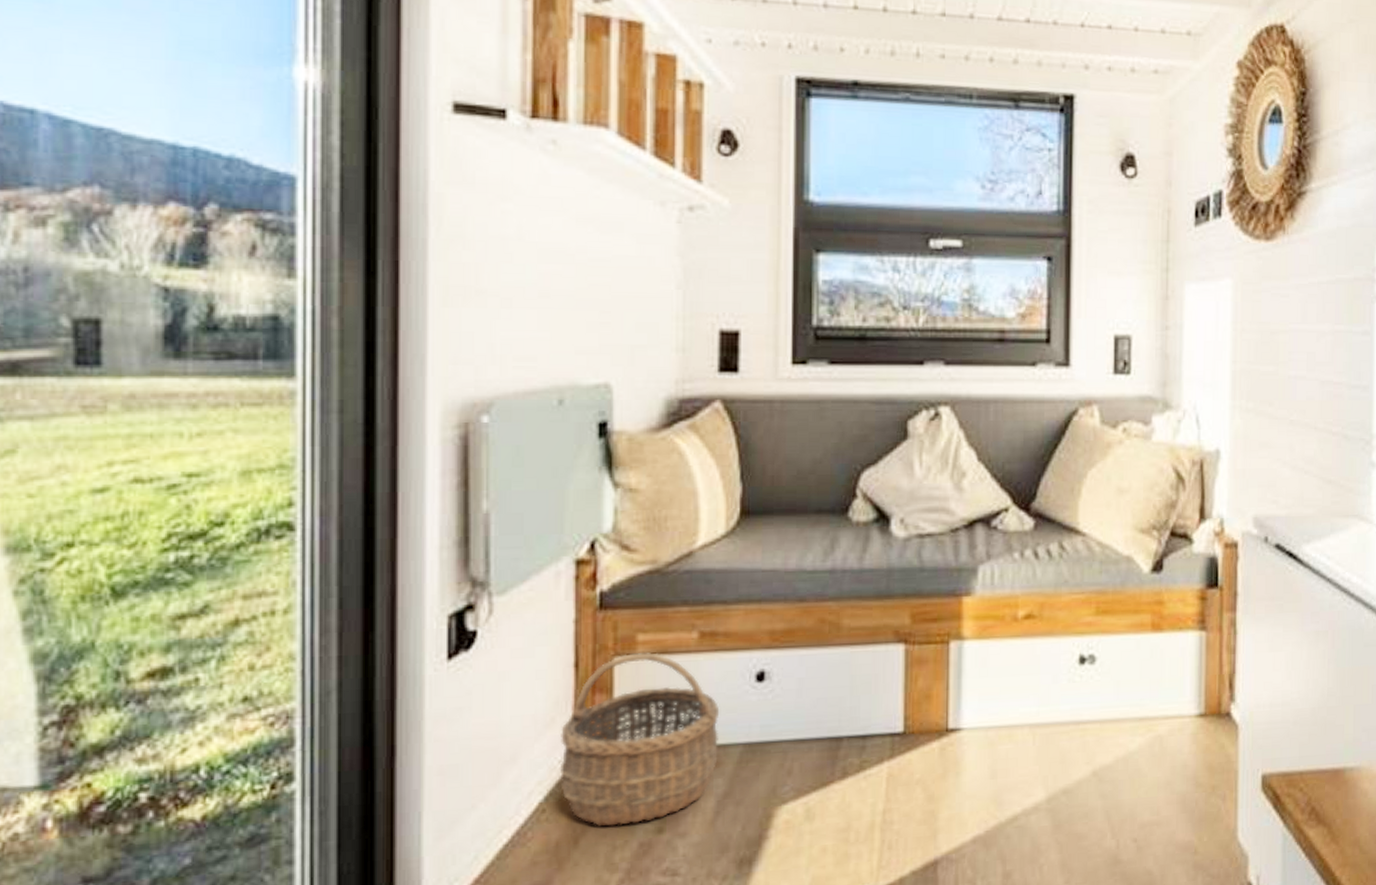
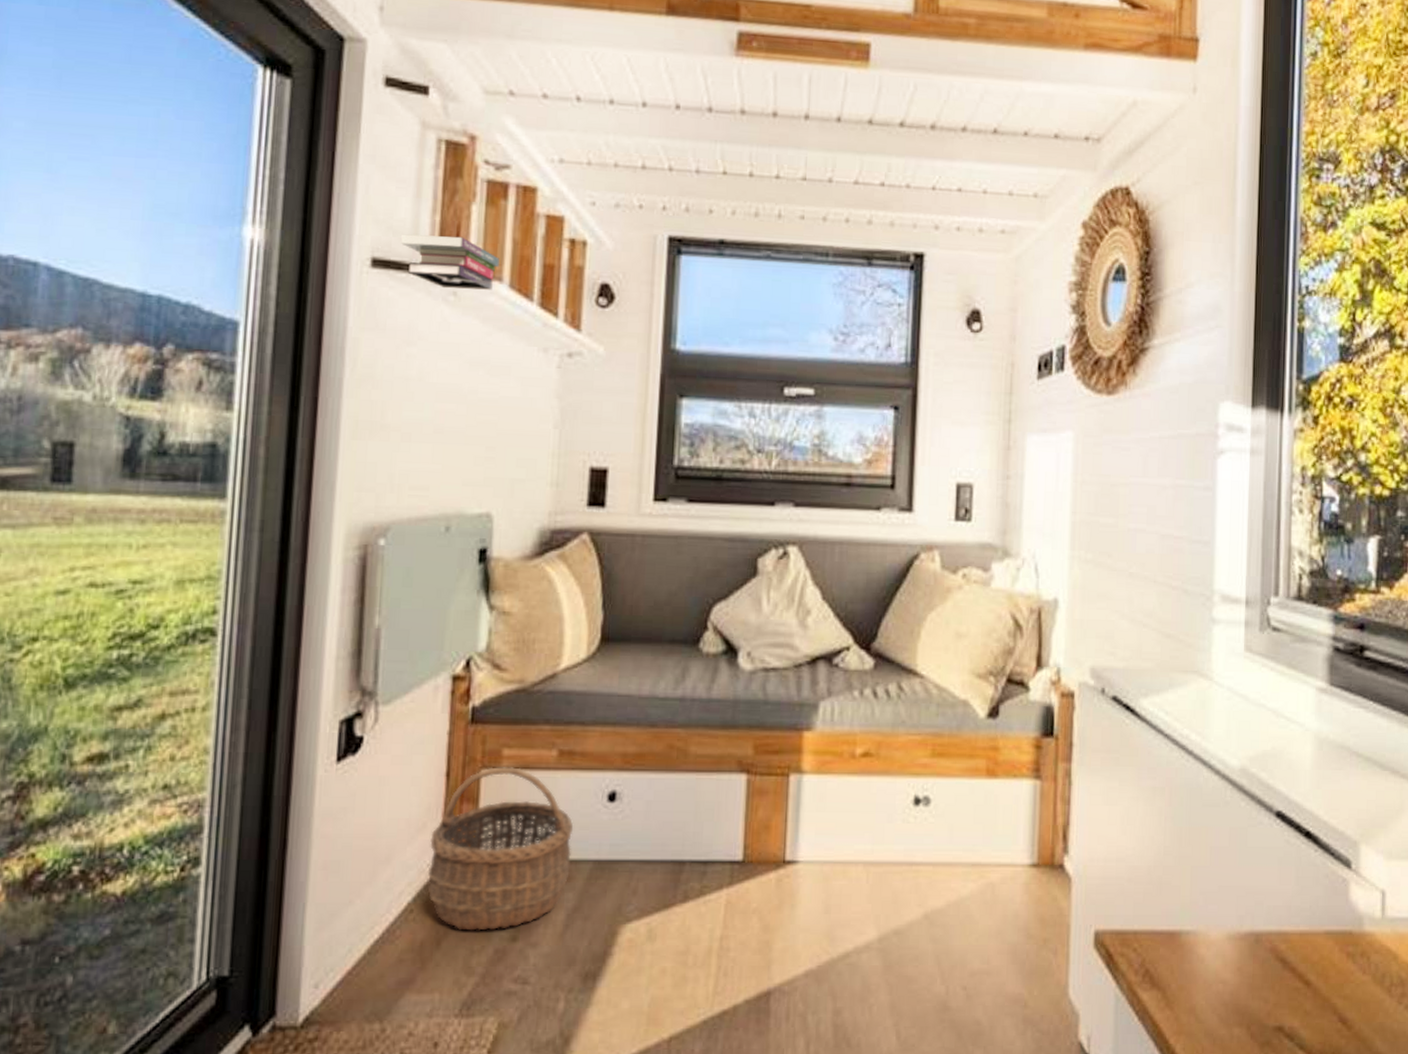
books: none [487,75,604,138] -> present [401,234,499,290]

